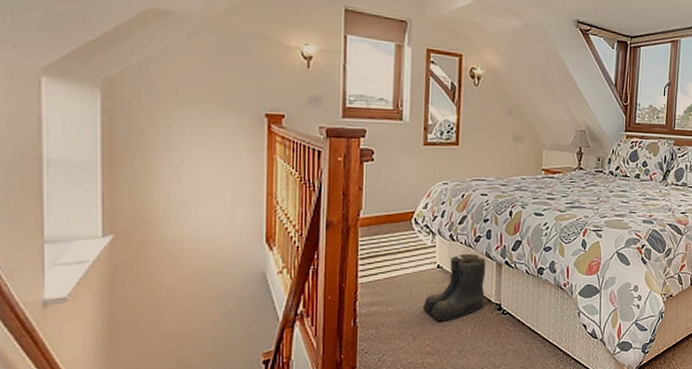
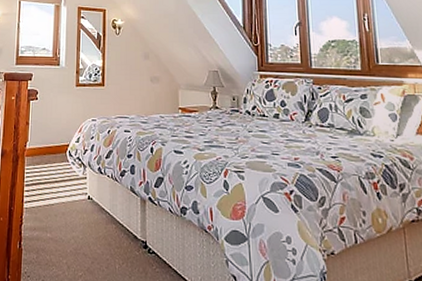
boots: present [422,253,487,321] -> none [75,186,131,254]

